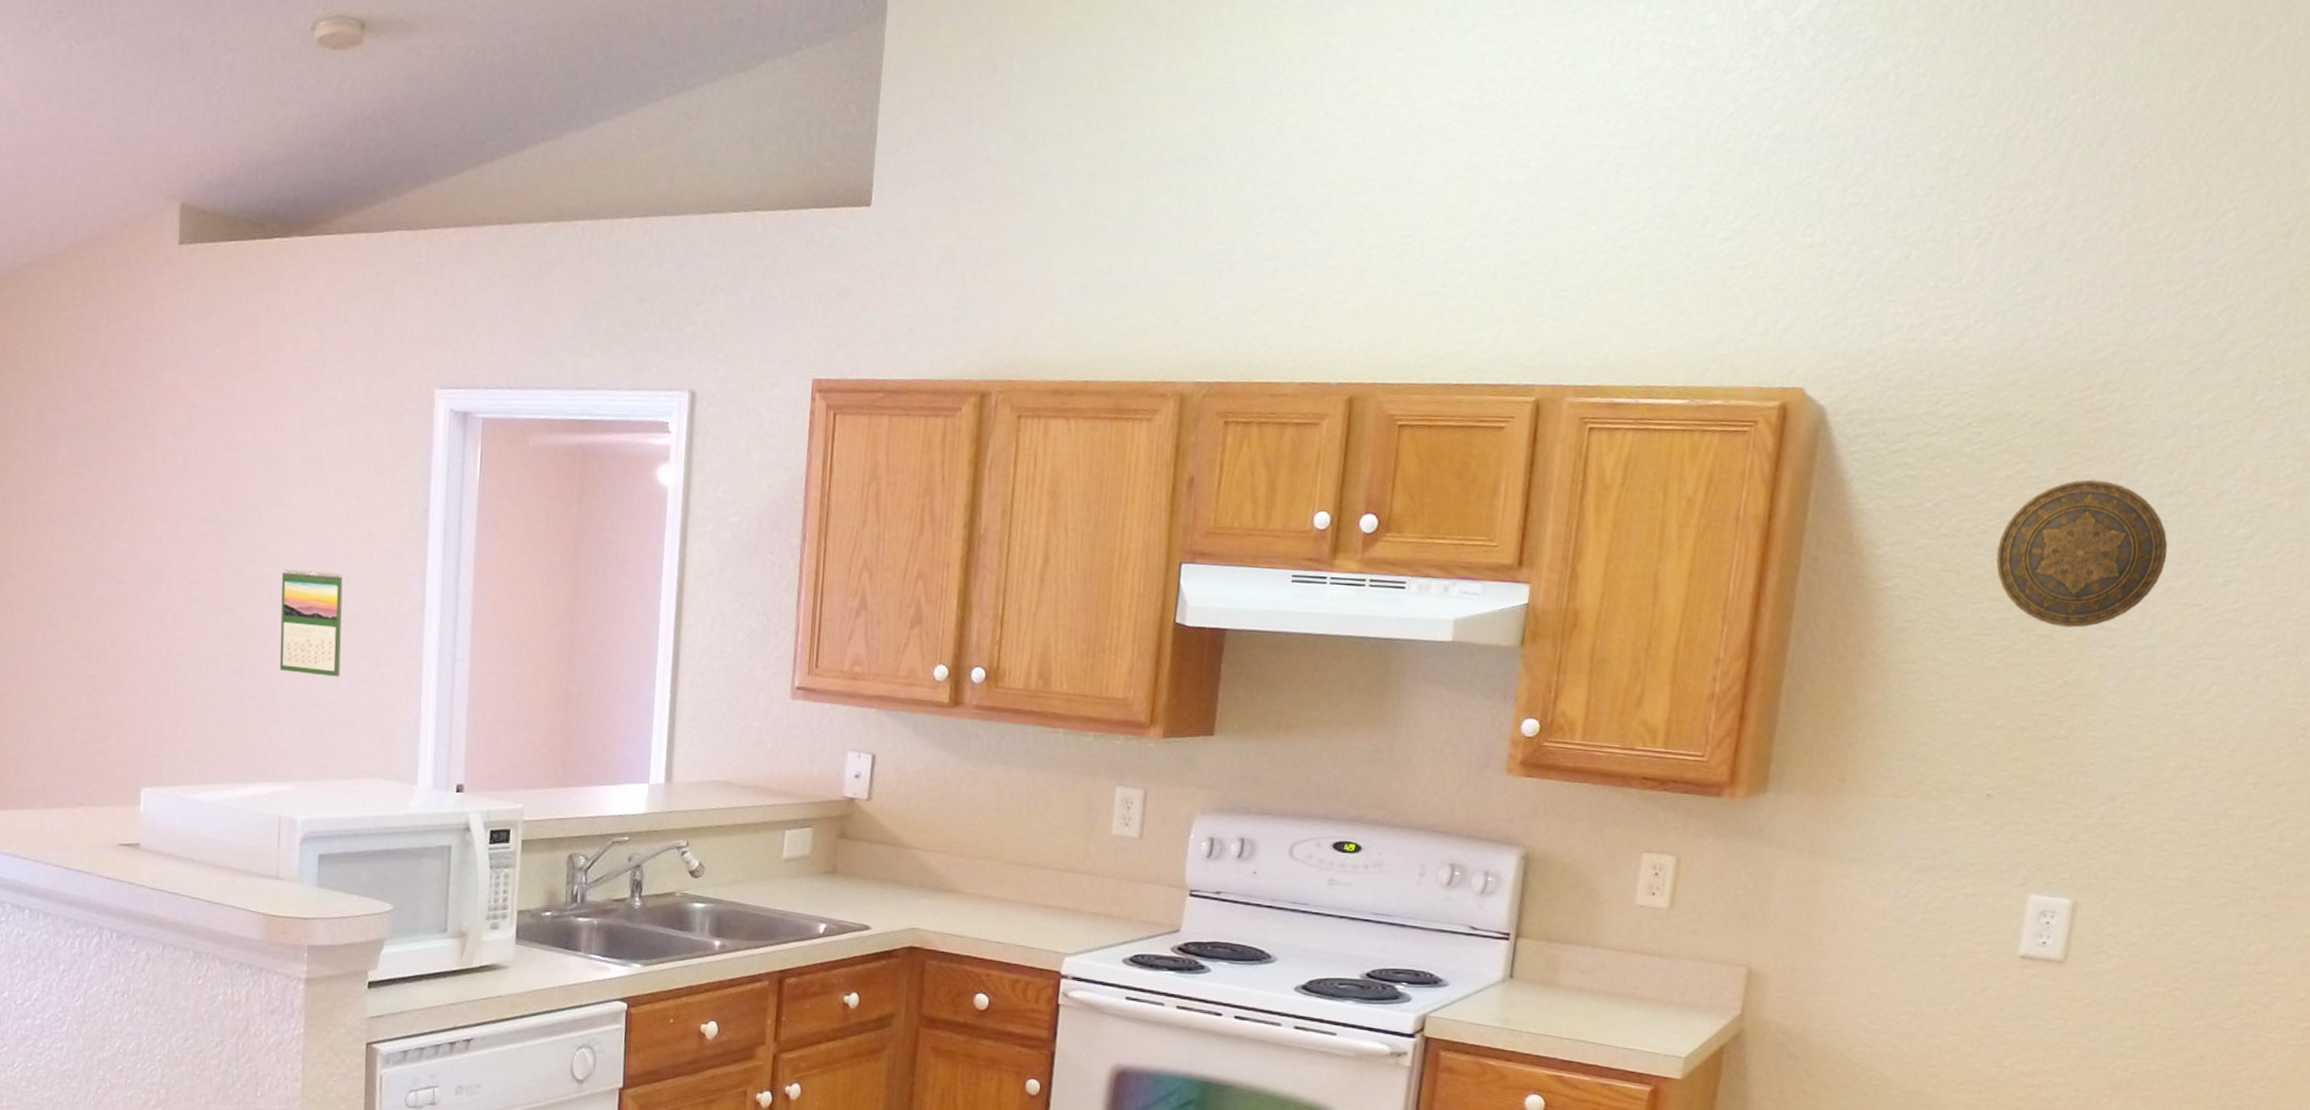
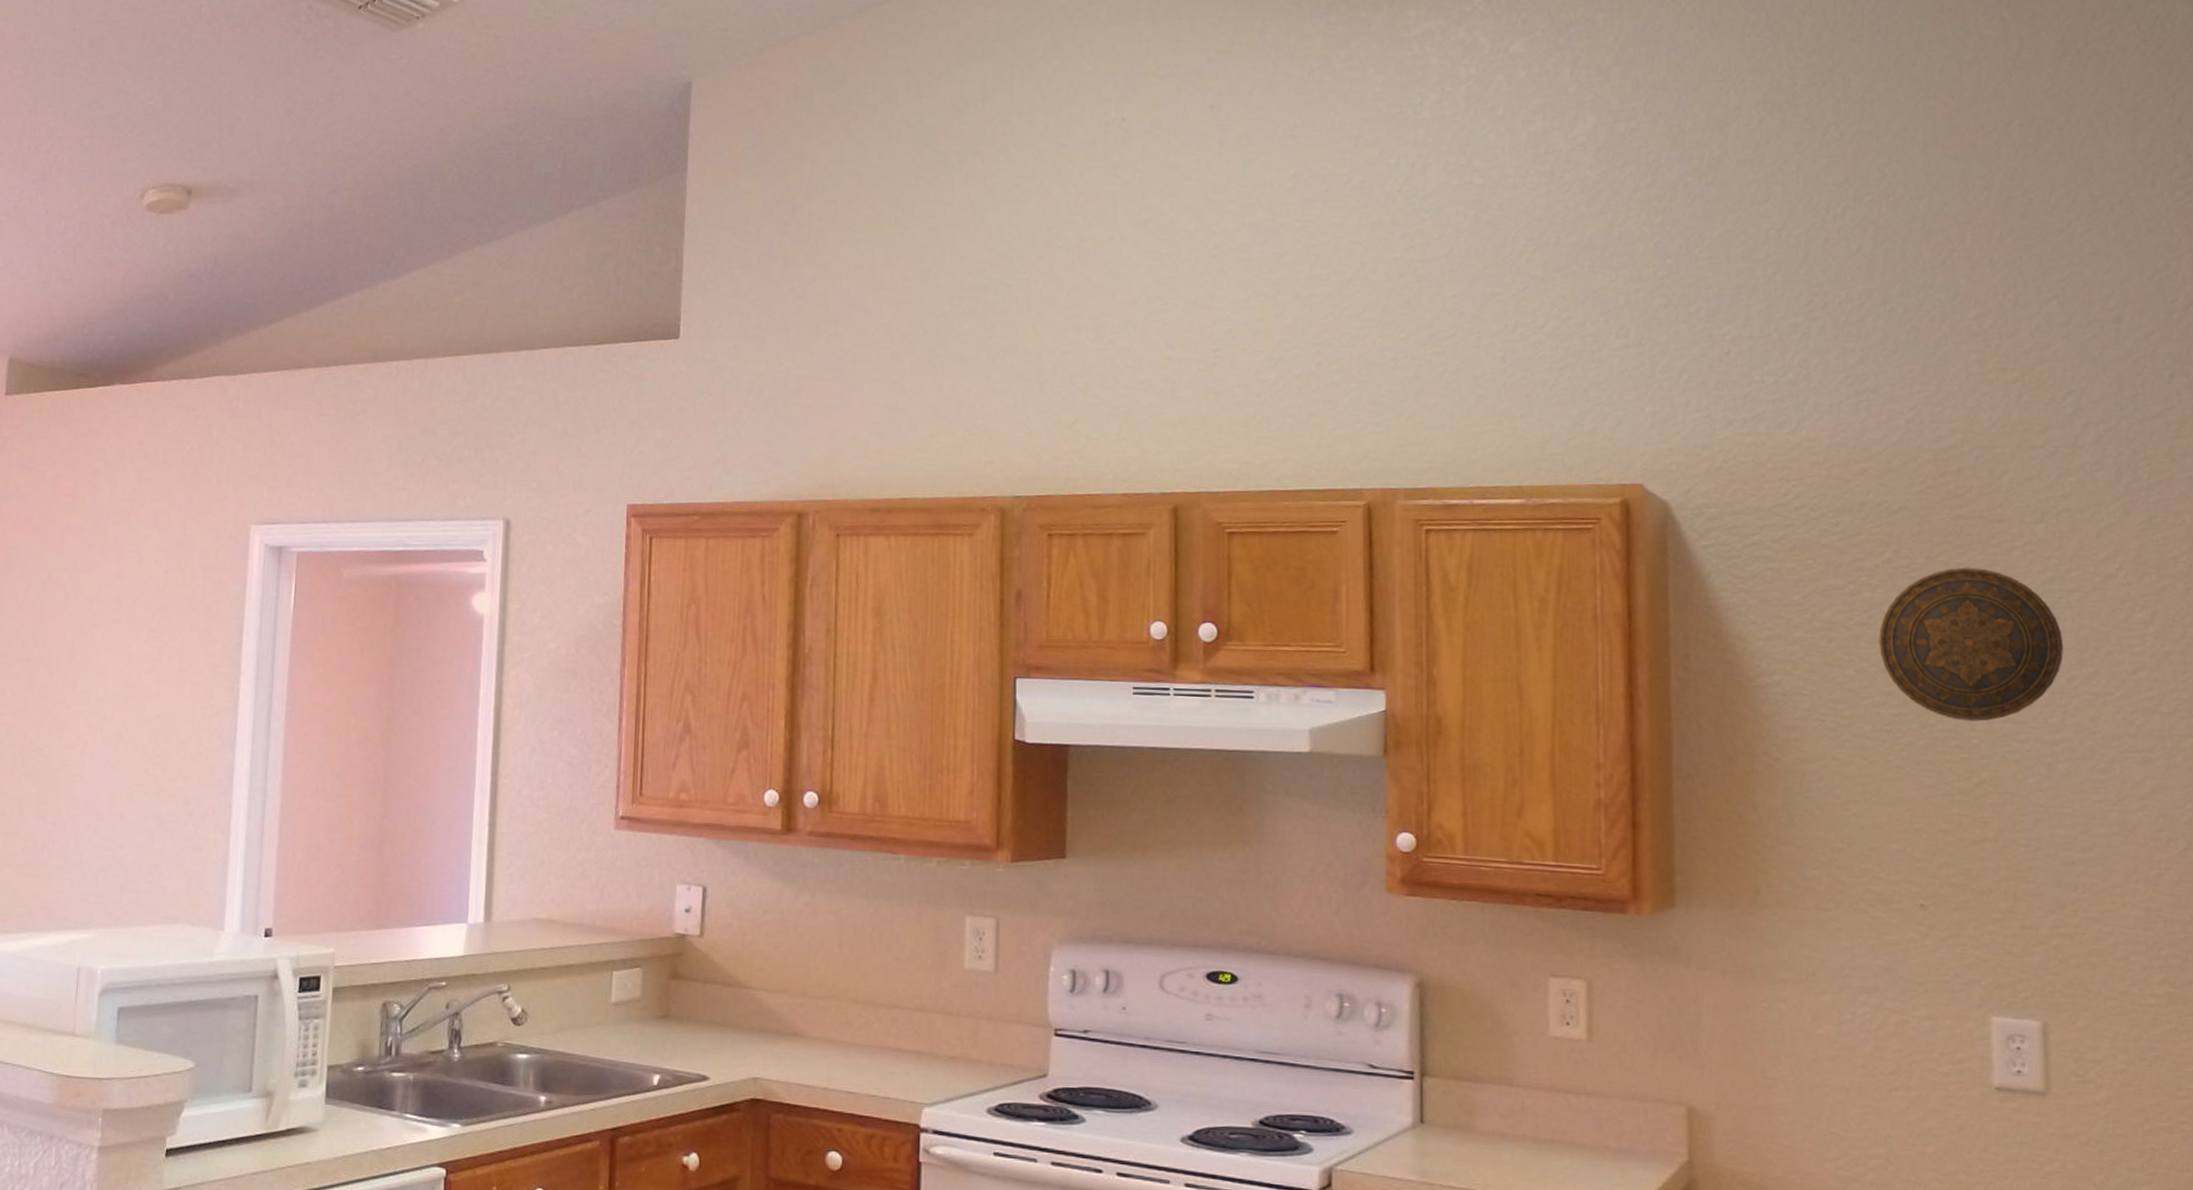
calendar: present [279,569,343,677] -> none [86,707,153,817]

